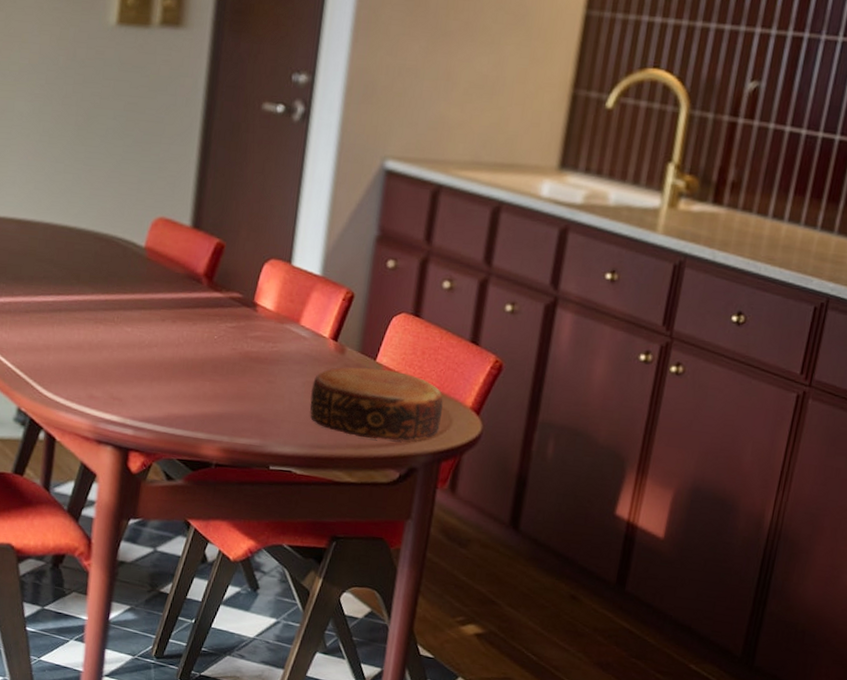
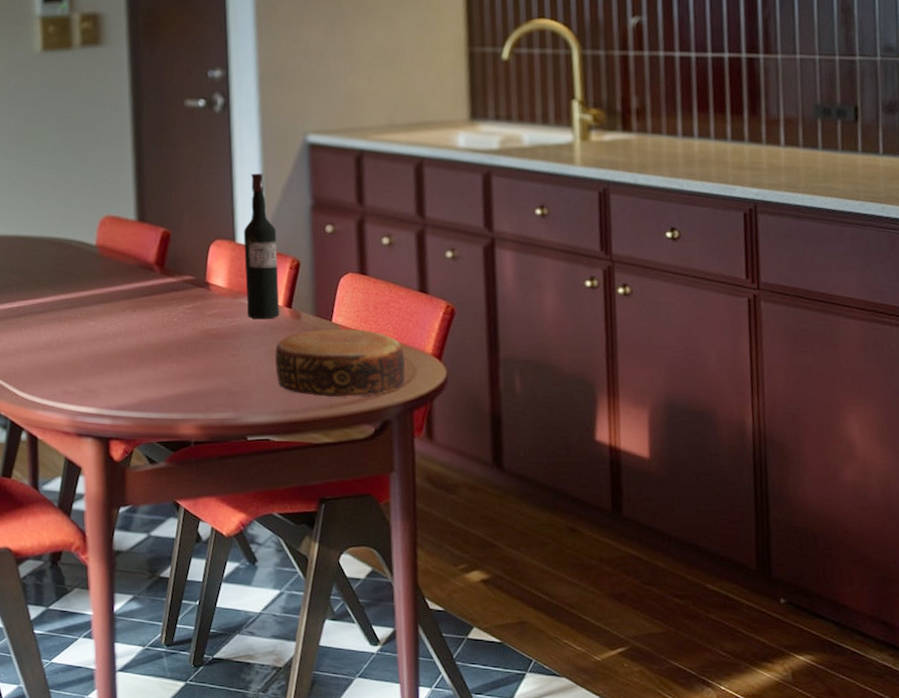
wine bottle: none [291,193,336,350] -> present [243,173,279,319]

